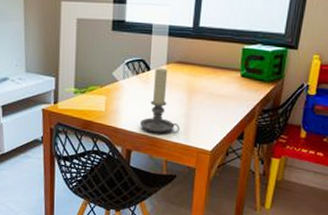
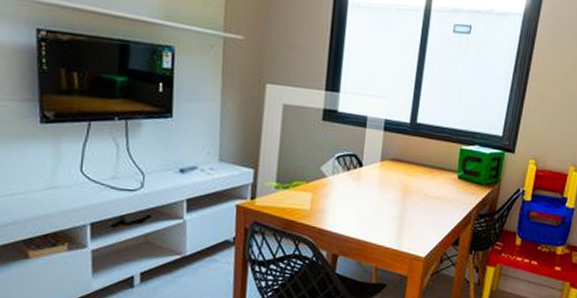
candle holder: present [140,68,180,134] -> none [349,164,392,238]

